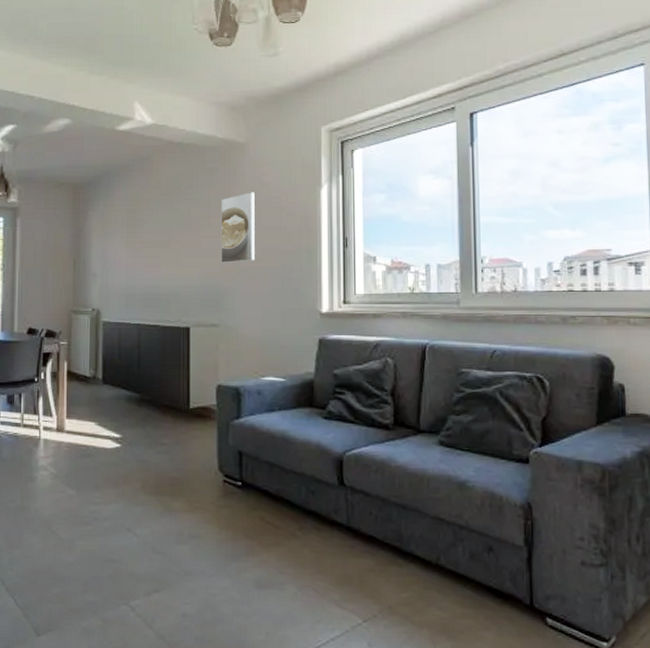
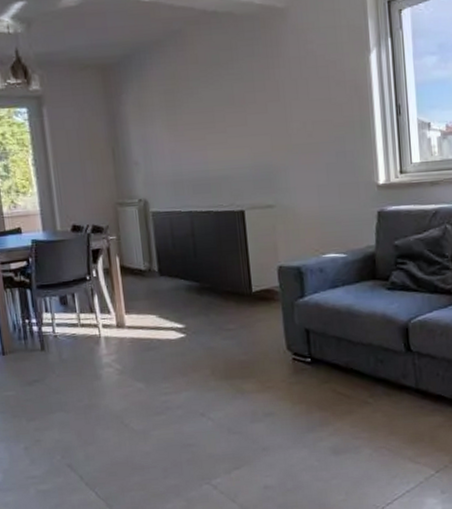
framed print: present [221,192,255,264] -> none [264,62,306,142]

